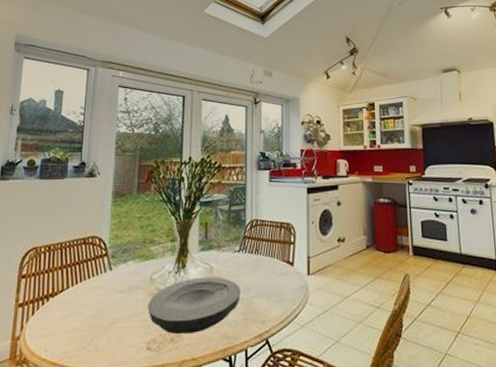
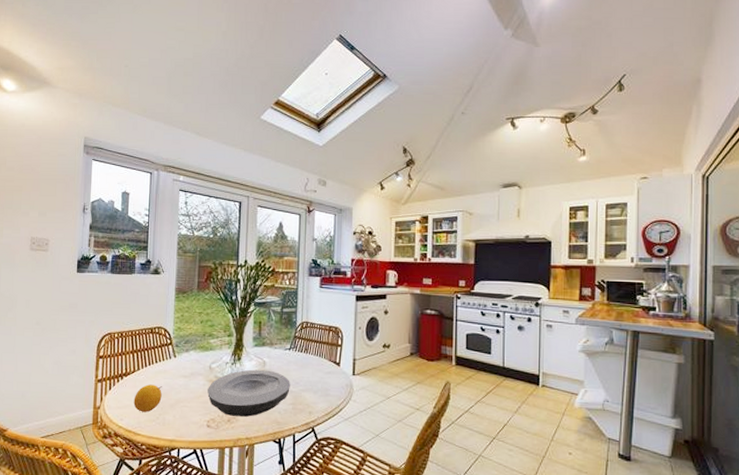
fruit: none [60,304,95,339] -> present [133,384,162,412]

